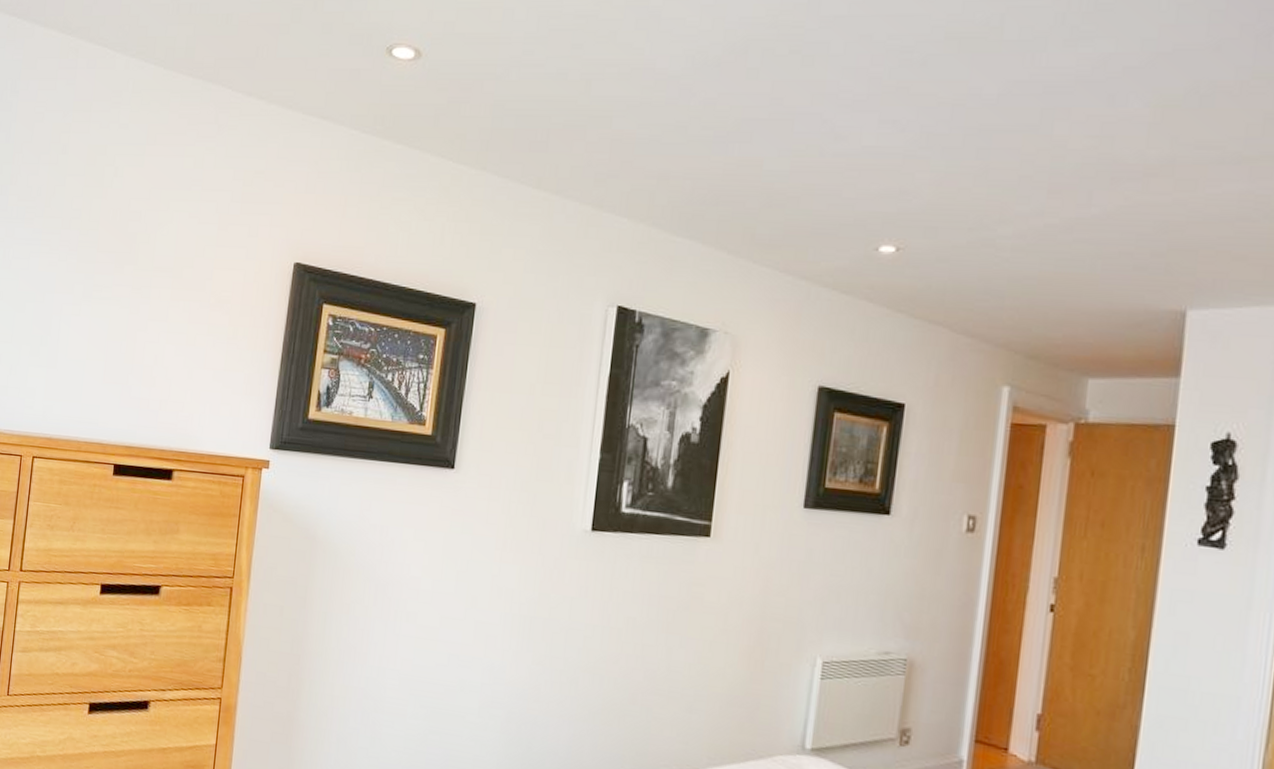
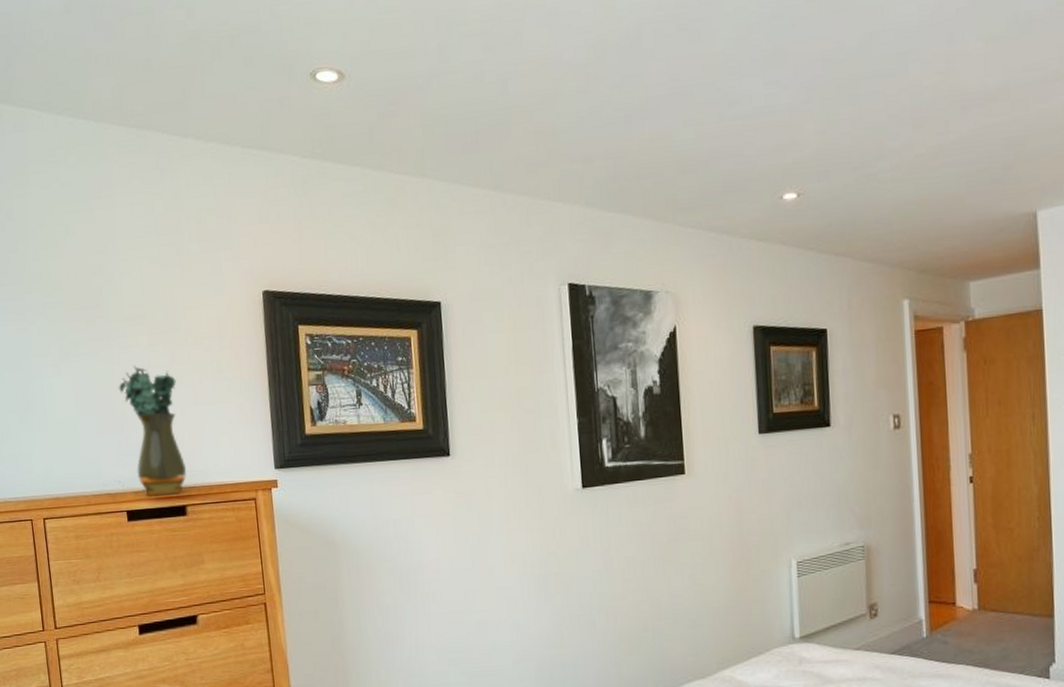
vase: none [132,317,190,457] -> present [119,365,188,497]

